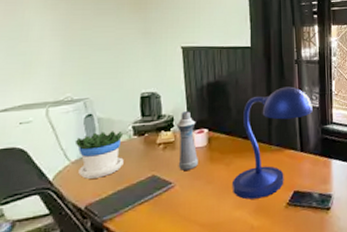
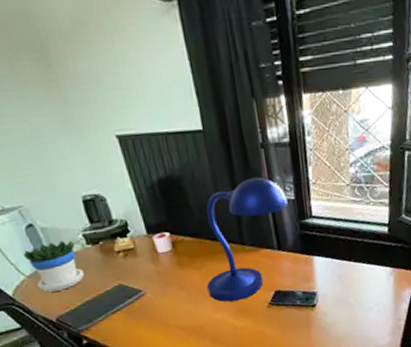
bottle: present [176,111,198,171] -> none [132,213,166,278]

